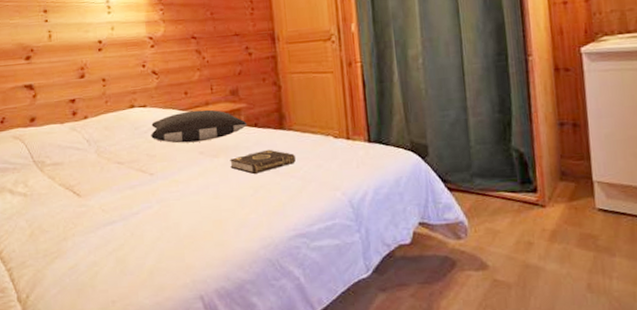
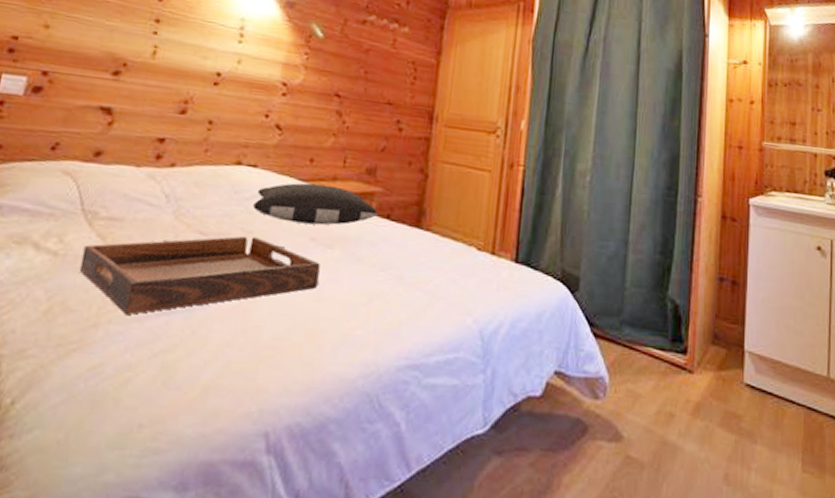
serving tray: none [42,159,213,229] -> present [79,235,321,316]
book: present [230,149,297,174] -> none [345,249,428,278]

